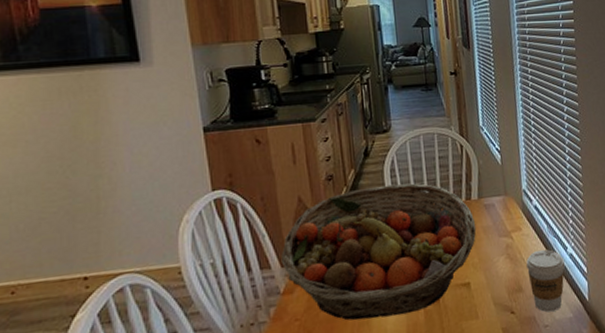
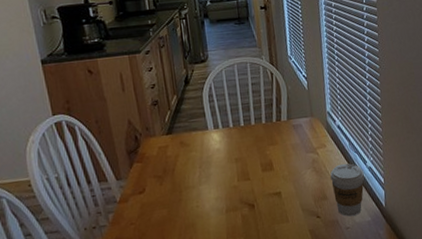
fruit basket: present [280,183,477,321] -> none [115,107,286,224]

